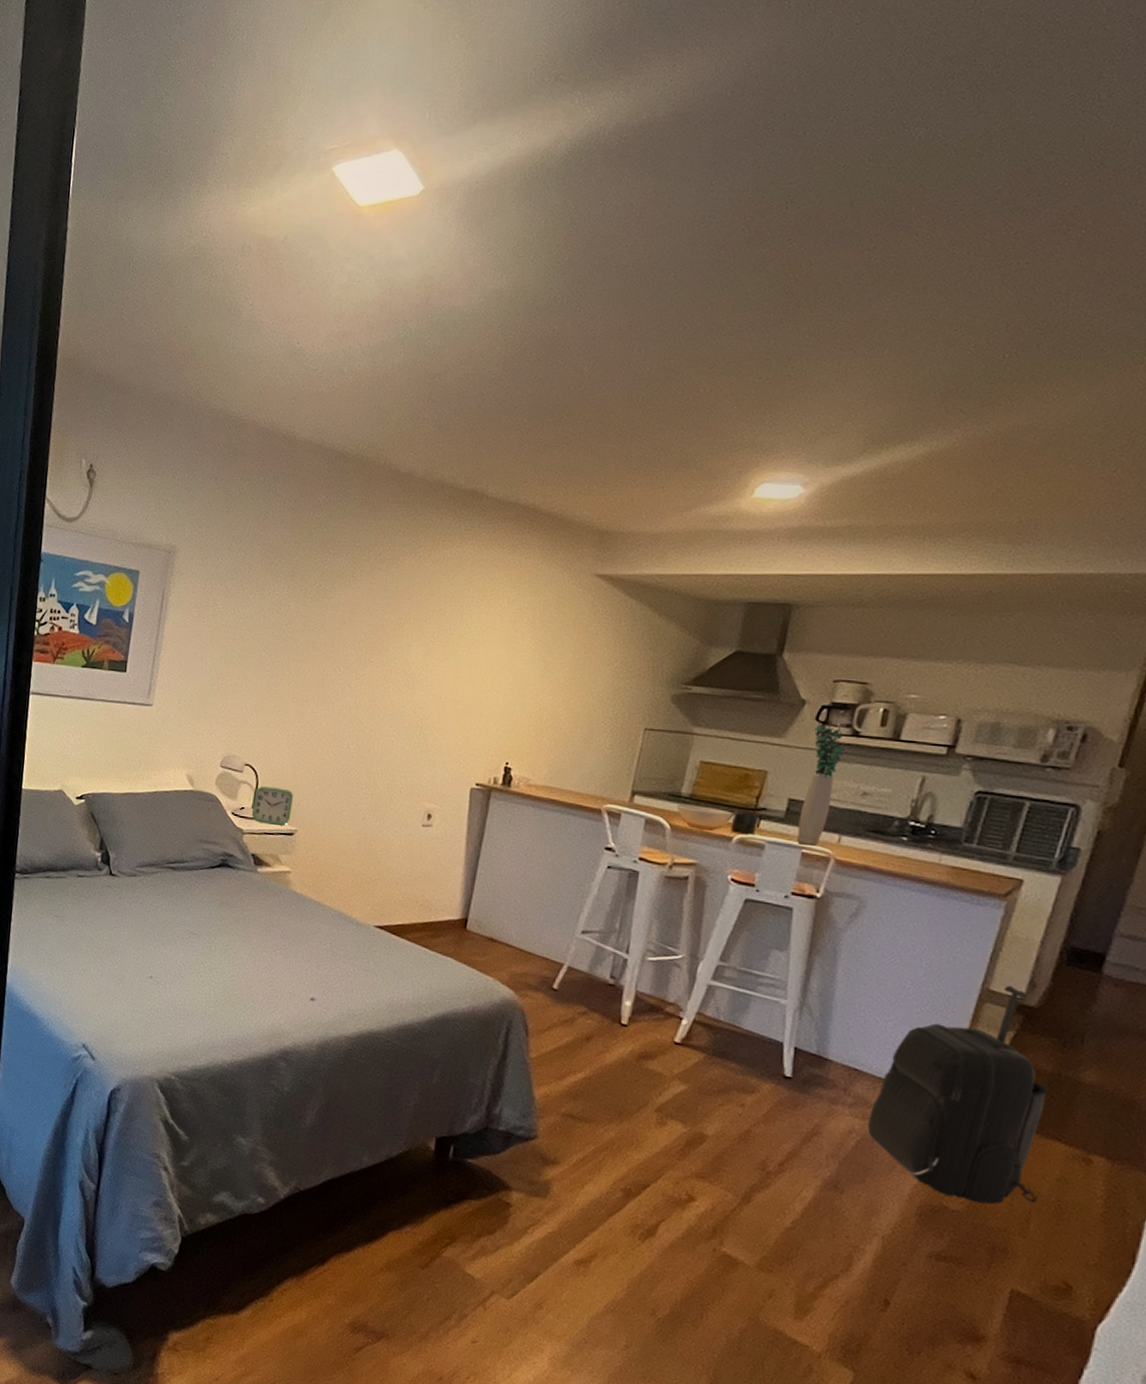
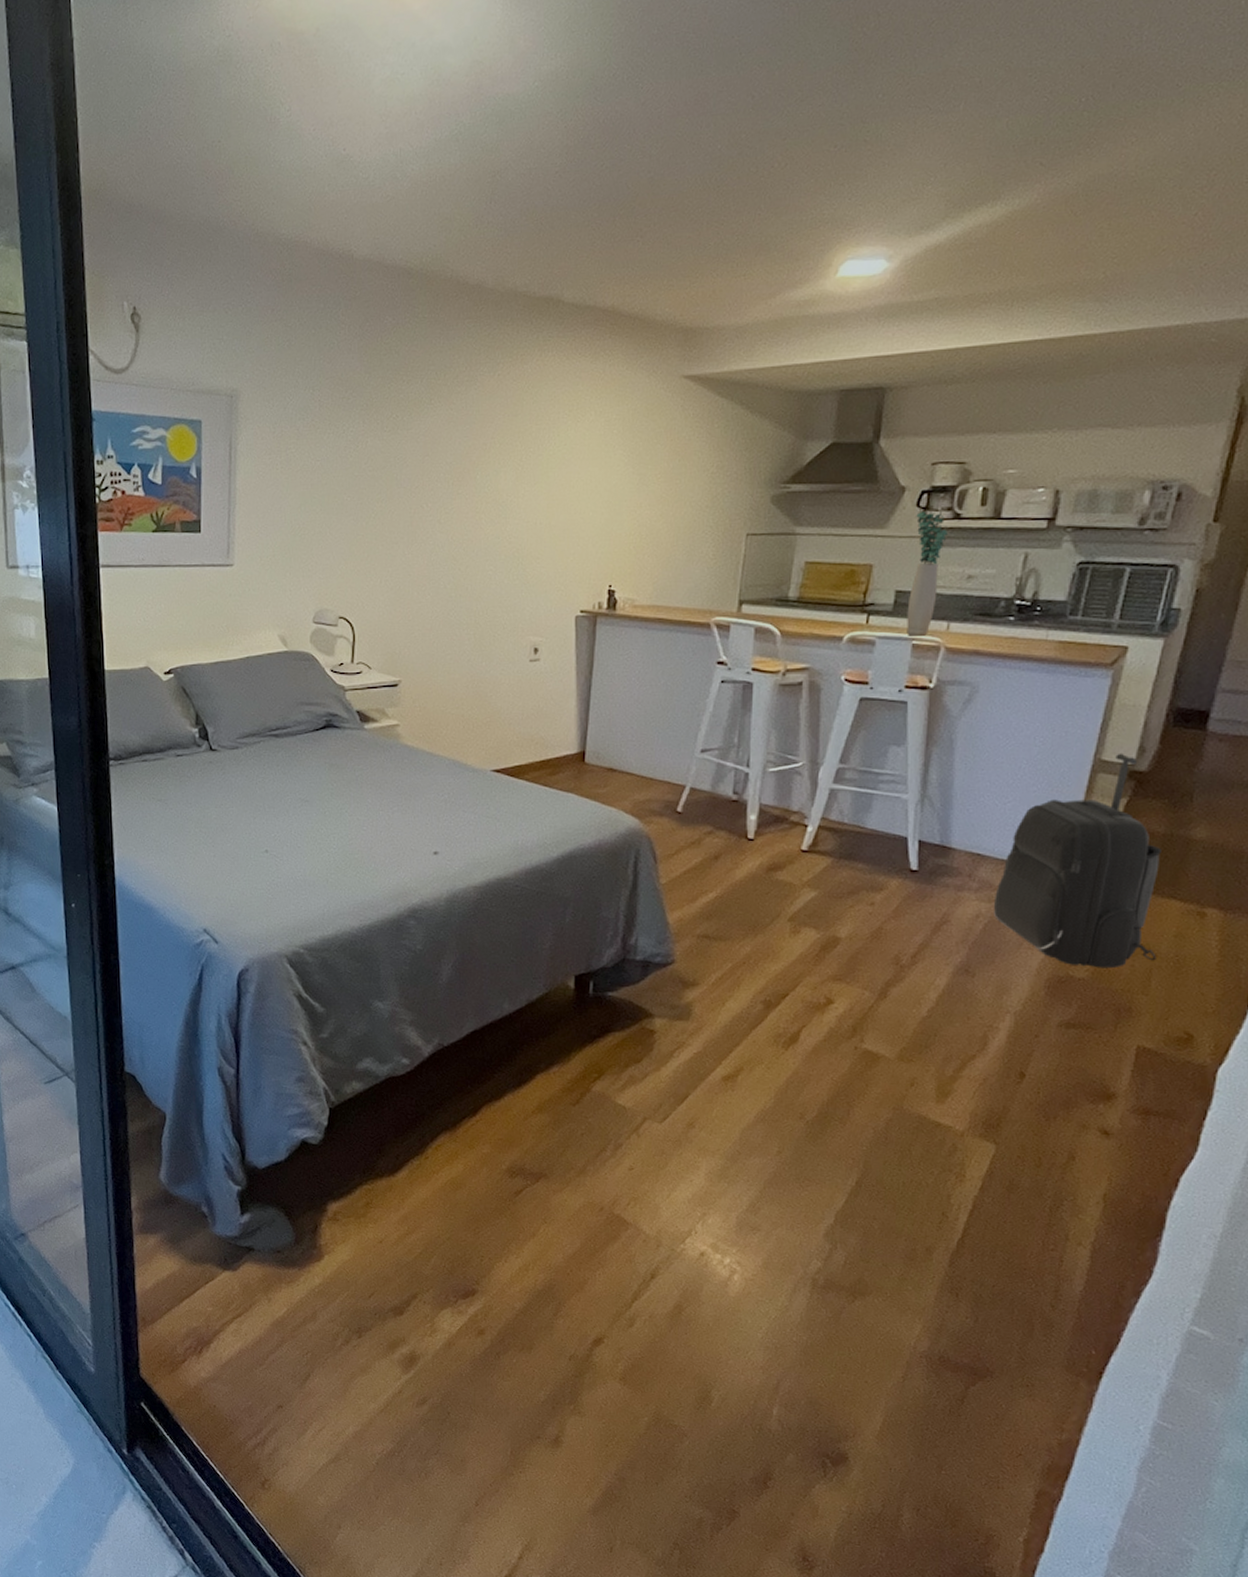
alarm clock: present [251,786,293,826] -> none [351,638,393,678]
bowl: present [677,804,733,832] -> none [786,608,842,634]
mug: present [730,810,760,836] -> none [840,608,868,633]

